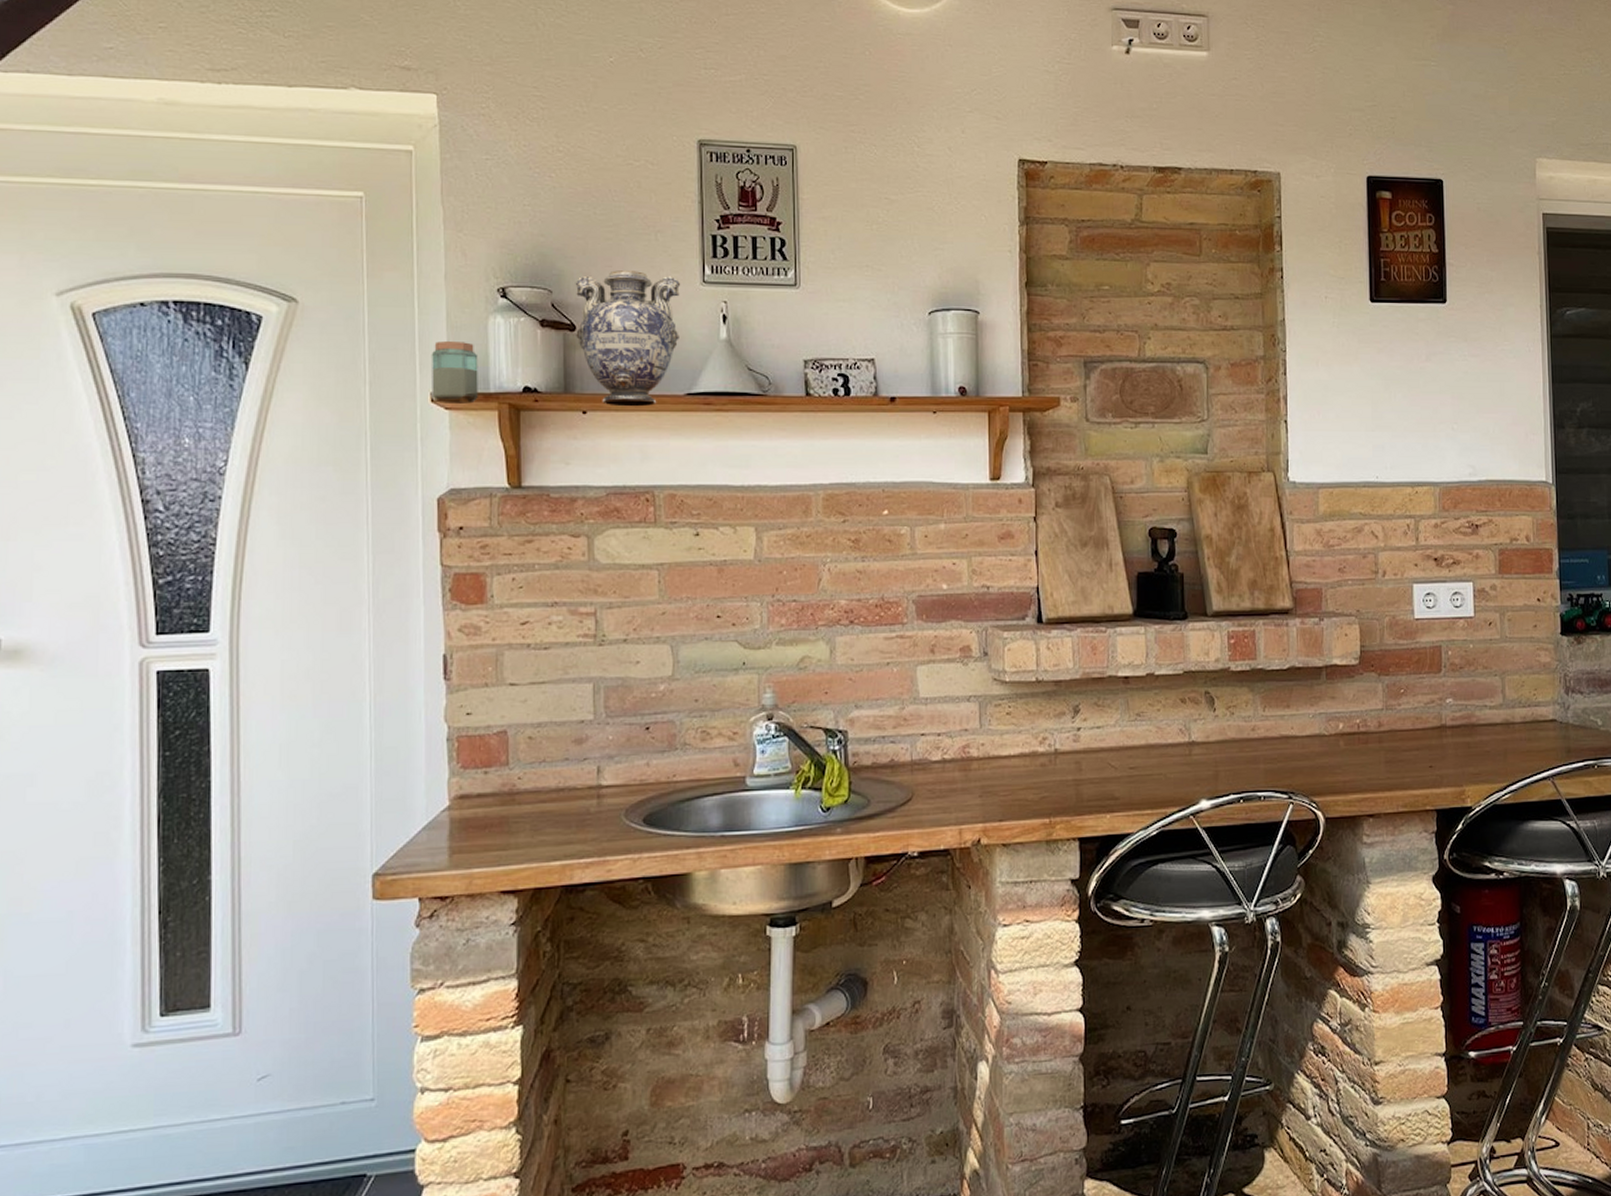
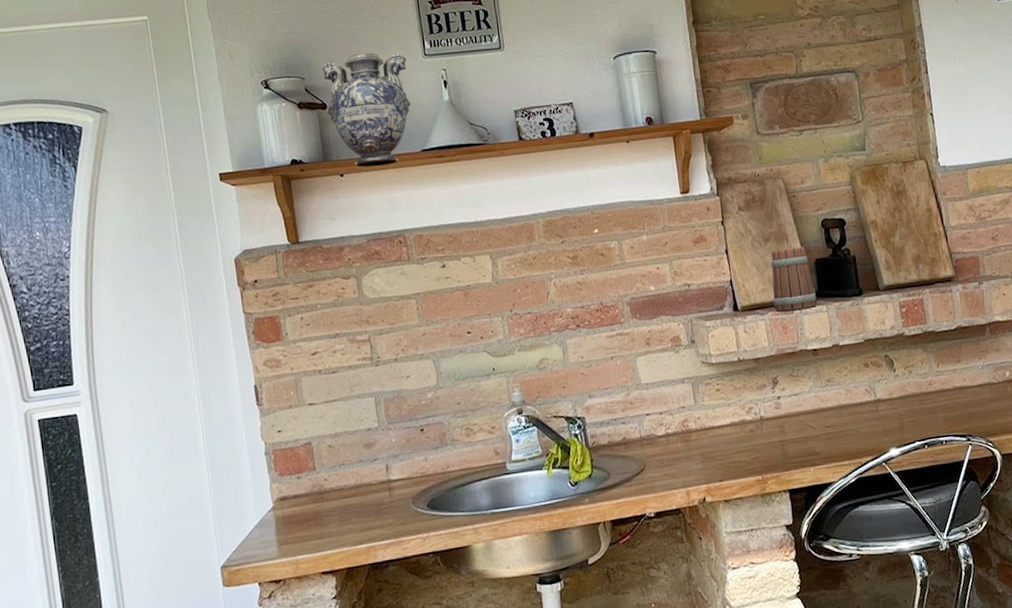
peanut butter: present [430,340,479,404] -> none [215,128,256,181]
beer mug: none [1083,557,1134,630] -> present [771,247,817,312]

